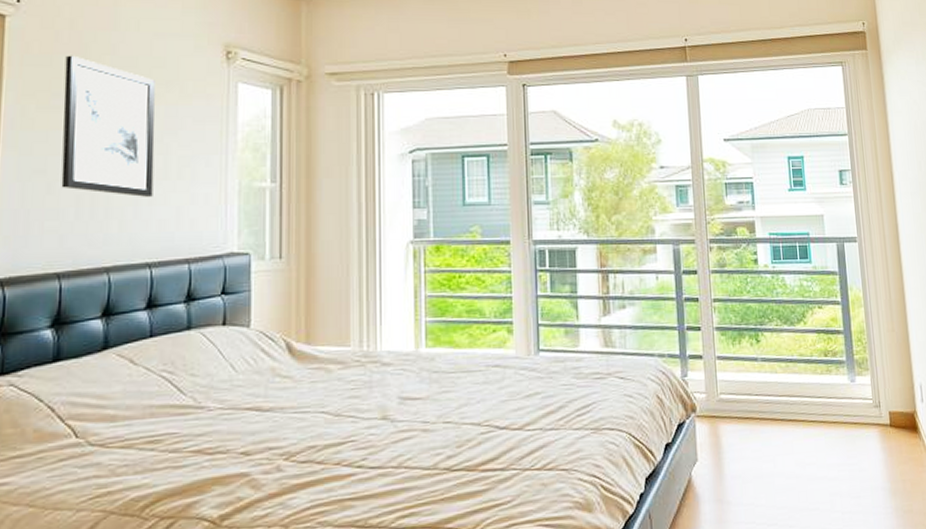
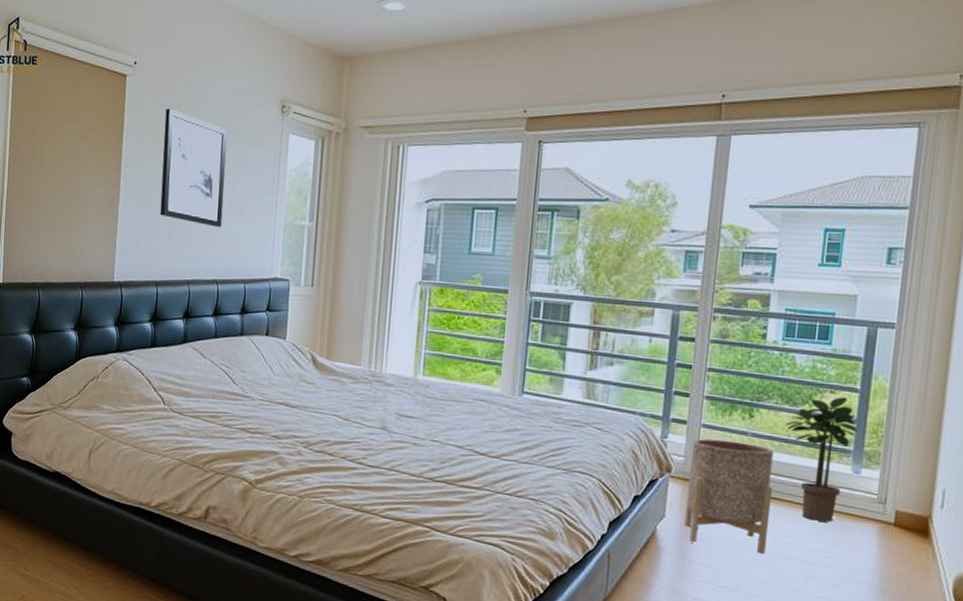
planter: none [711,369,792,483] -> present [683,438,774,555]
potted plant: none [787,310,846,436] -> present [784,397,857,522]

